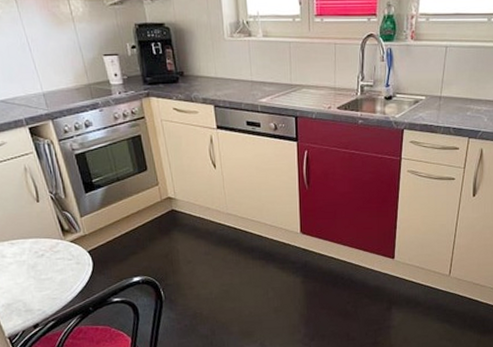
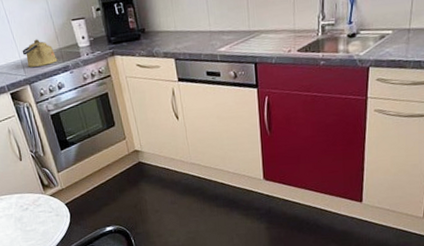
kettle: none [44,71,86,101] -> present [22,39,58,67]

